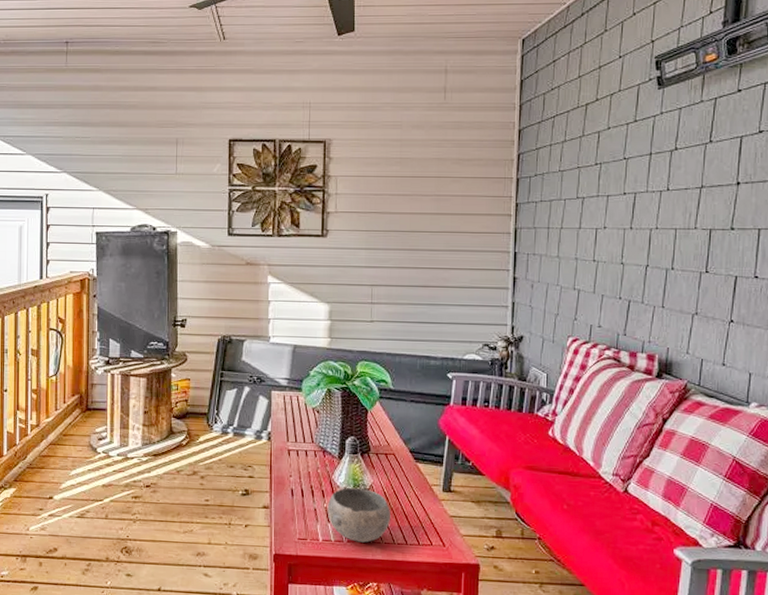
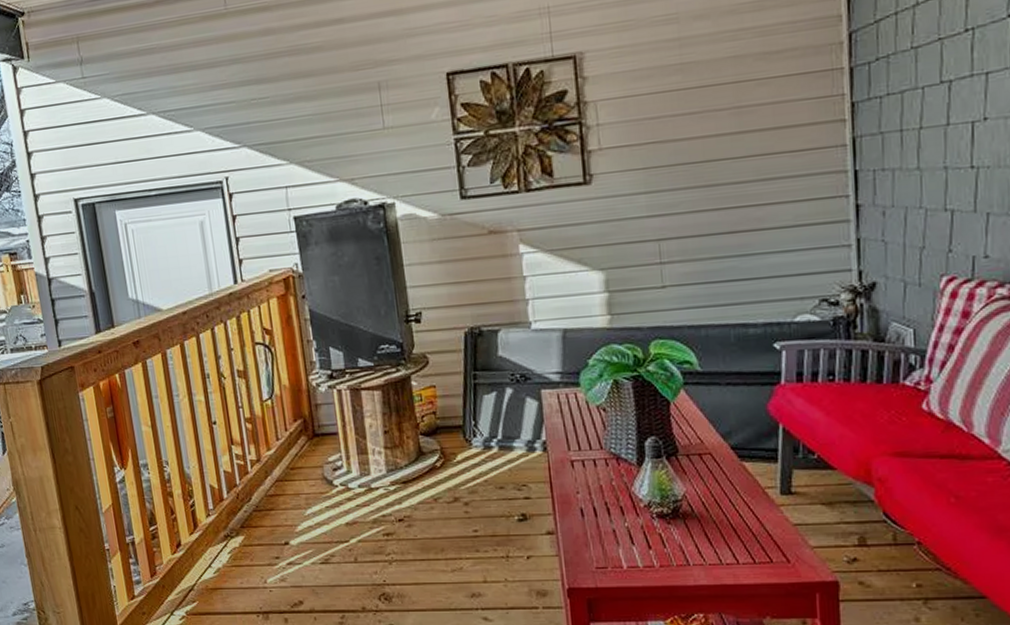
bowl: present [327,487,391,543] -> none [629,499,715,566]

